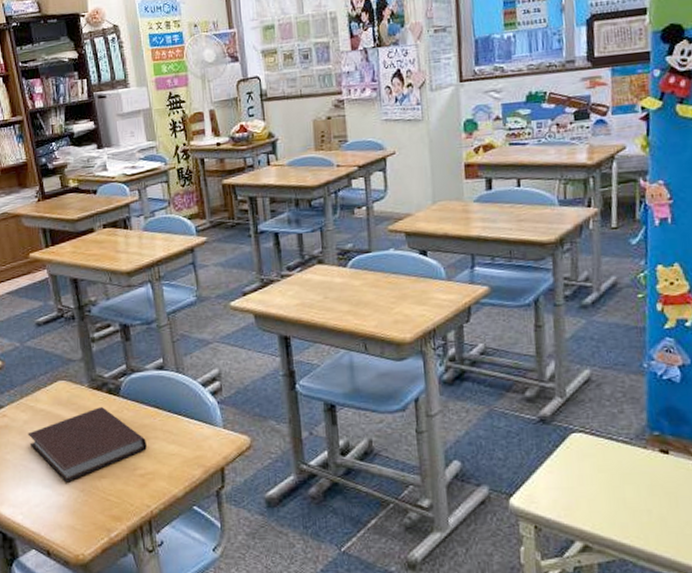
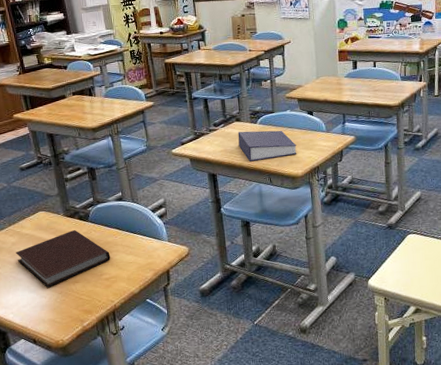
book: none [320,276,403,321] -> present [237,130,297,162]

